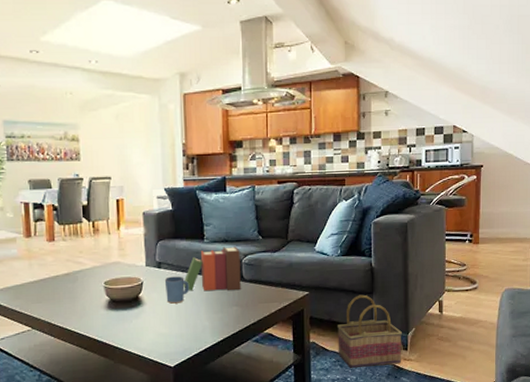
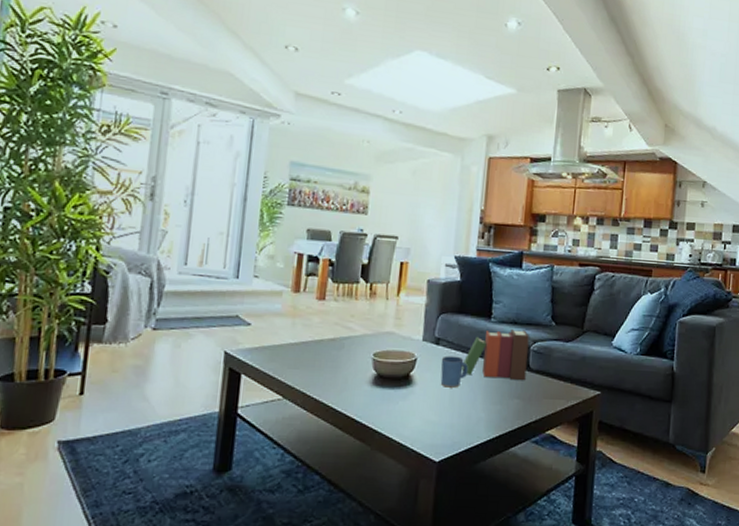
basket: present [338,294,402,368] -> none [626,402,700,488]

